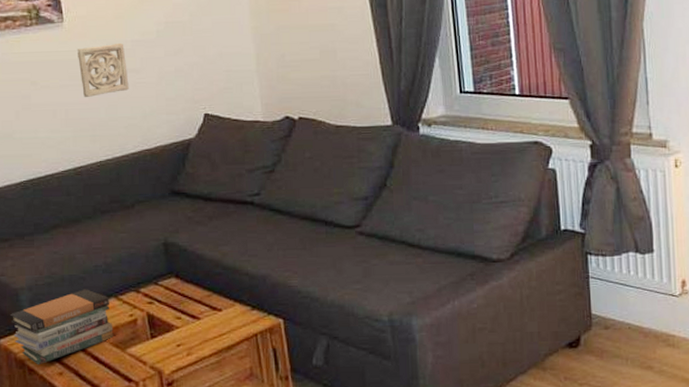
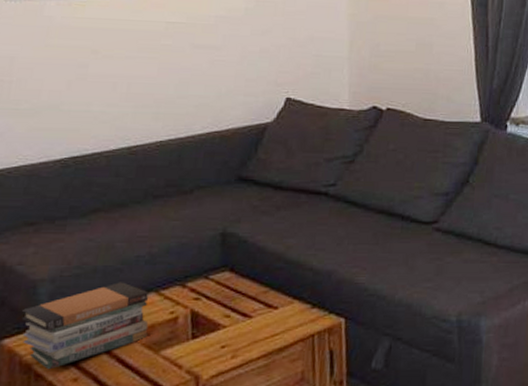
wall ornament: present [76,44,129,97] -> none [151,18,207,71]

